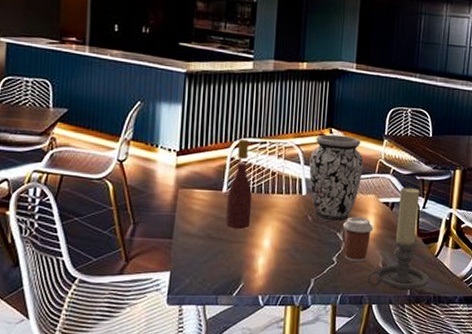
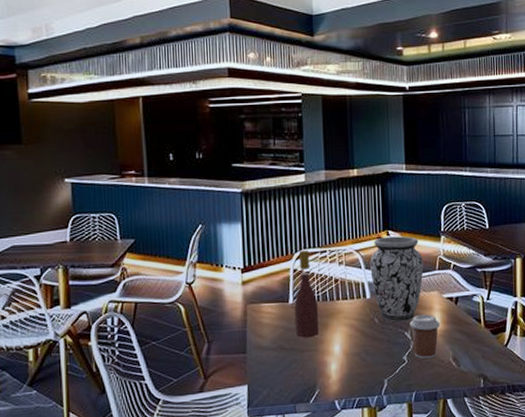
candle holder: present [367,187,429,291] -> none [439,280,501,383]

